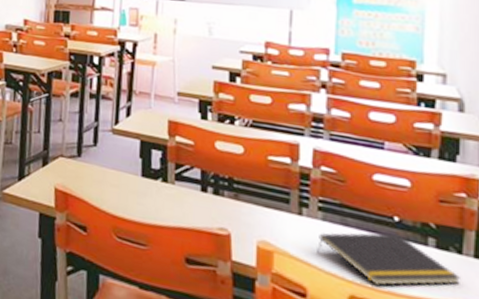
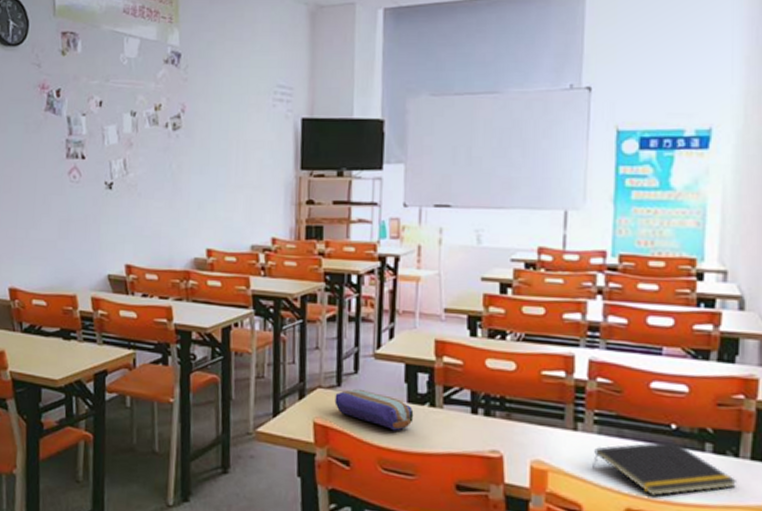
pencil case: none [75,160,147,202] -> present [334,388,414,431]

